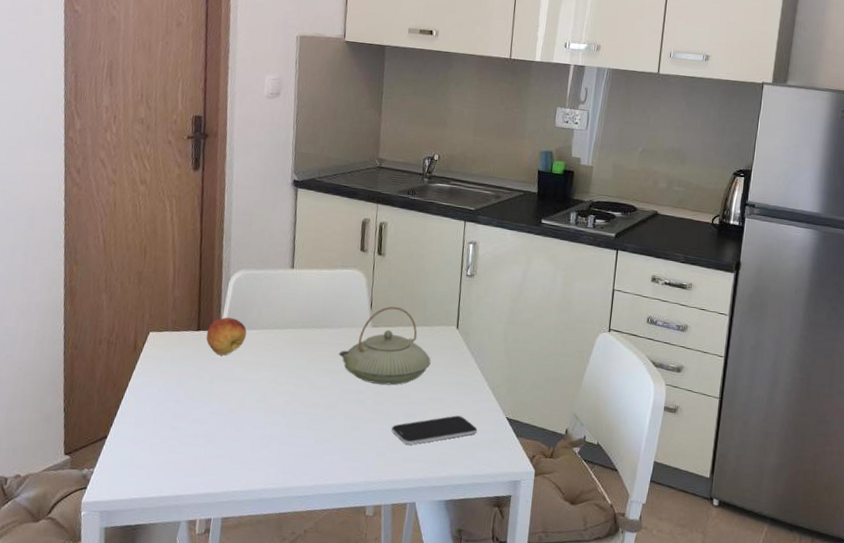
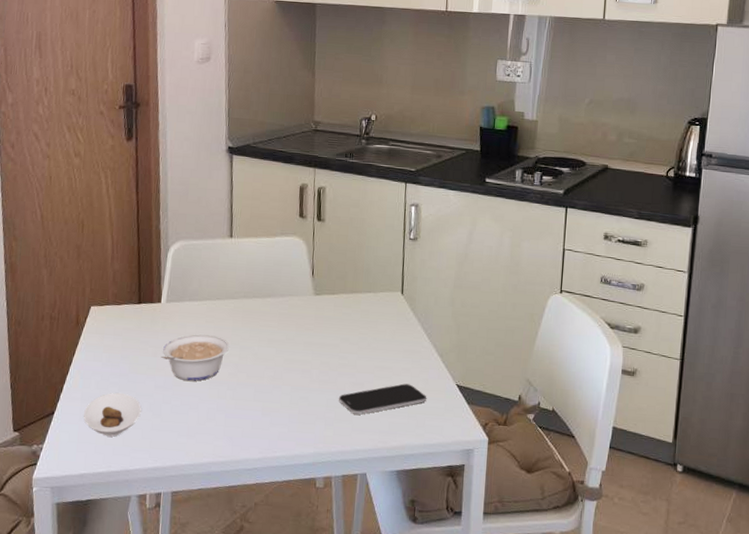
saucer: none [136,418,195,462] -> present [84,392,141,437]
fruit: present [206,317,247,356] -> none [147,289,188,328]
legume: none [217,362,286,409] -> present [160,334,229,381]
teapot: present [338,306,431,385] -> none [281,273,376,354]

